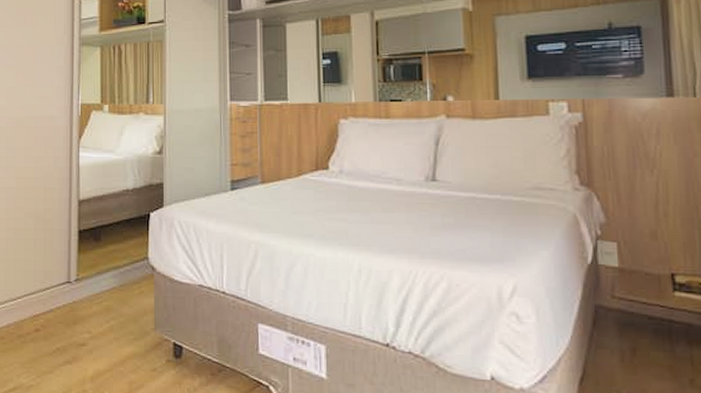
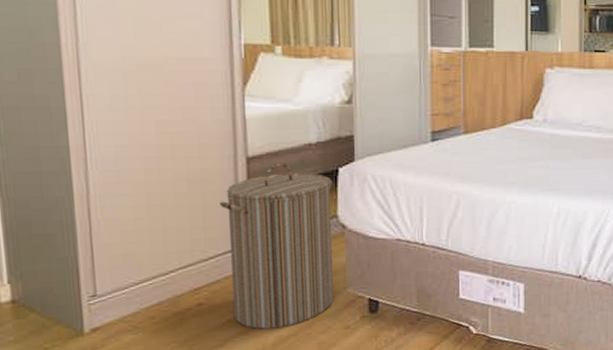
laundry hamper: none [57,206,145,362] -> present [220,163,333,330]

